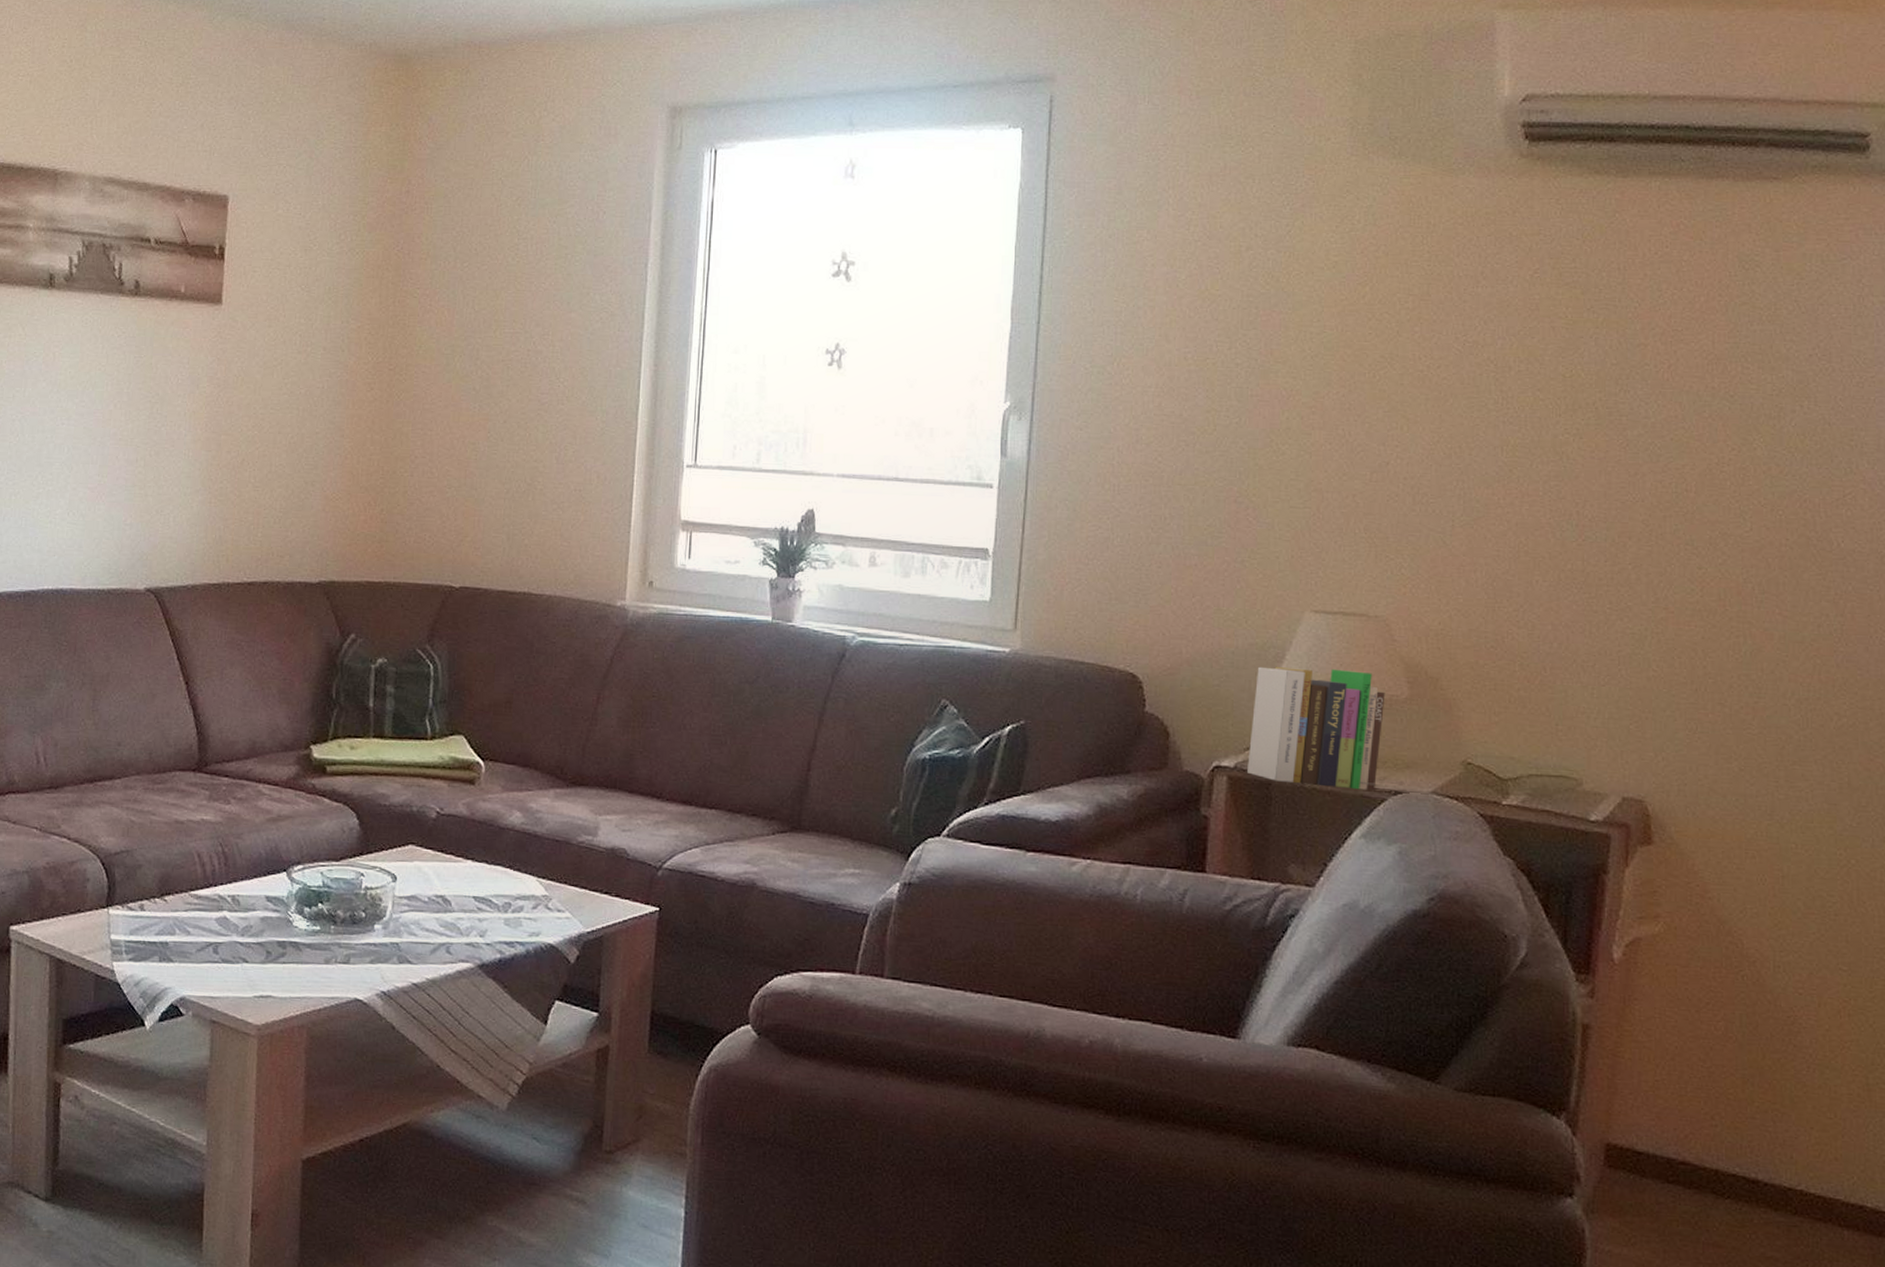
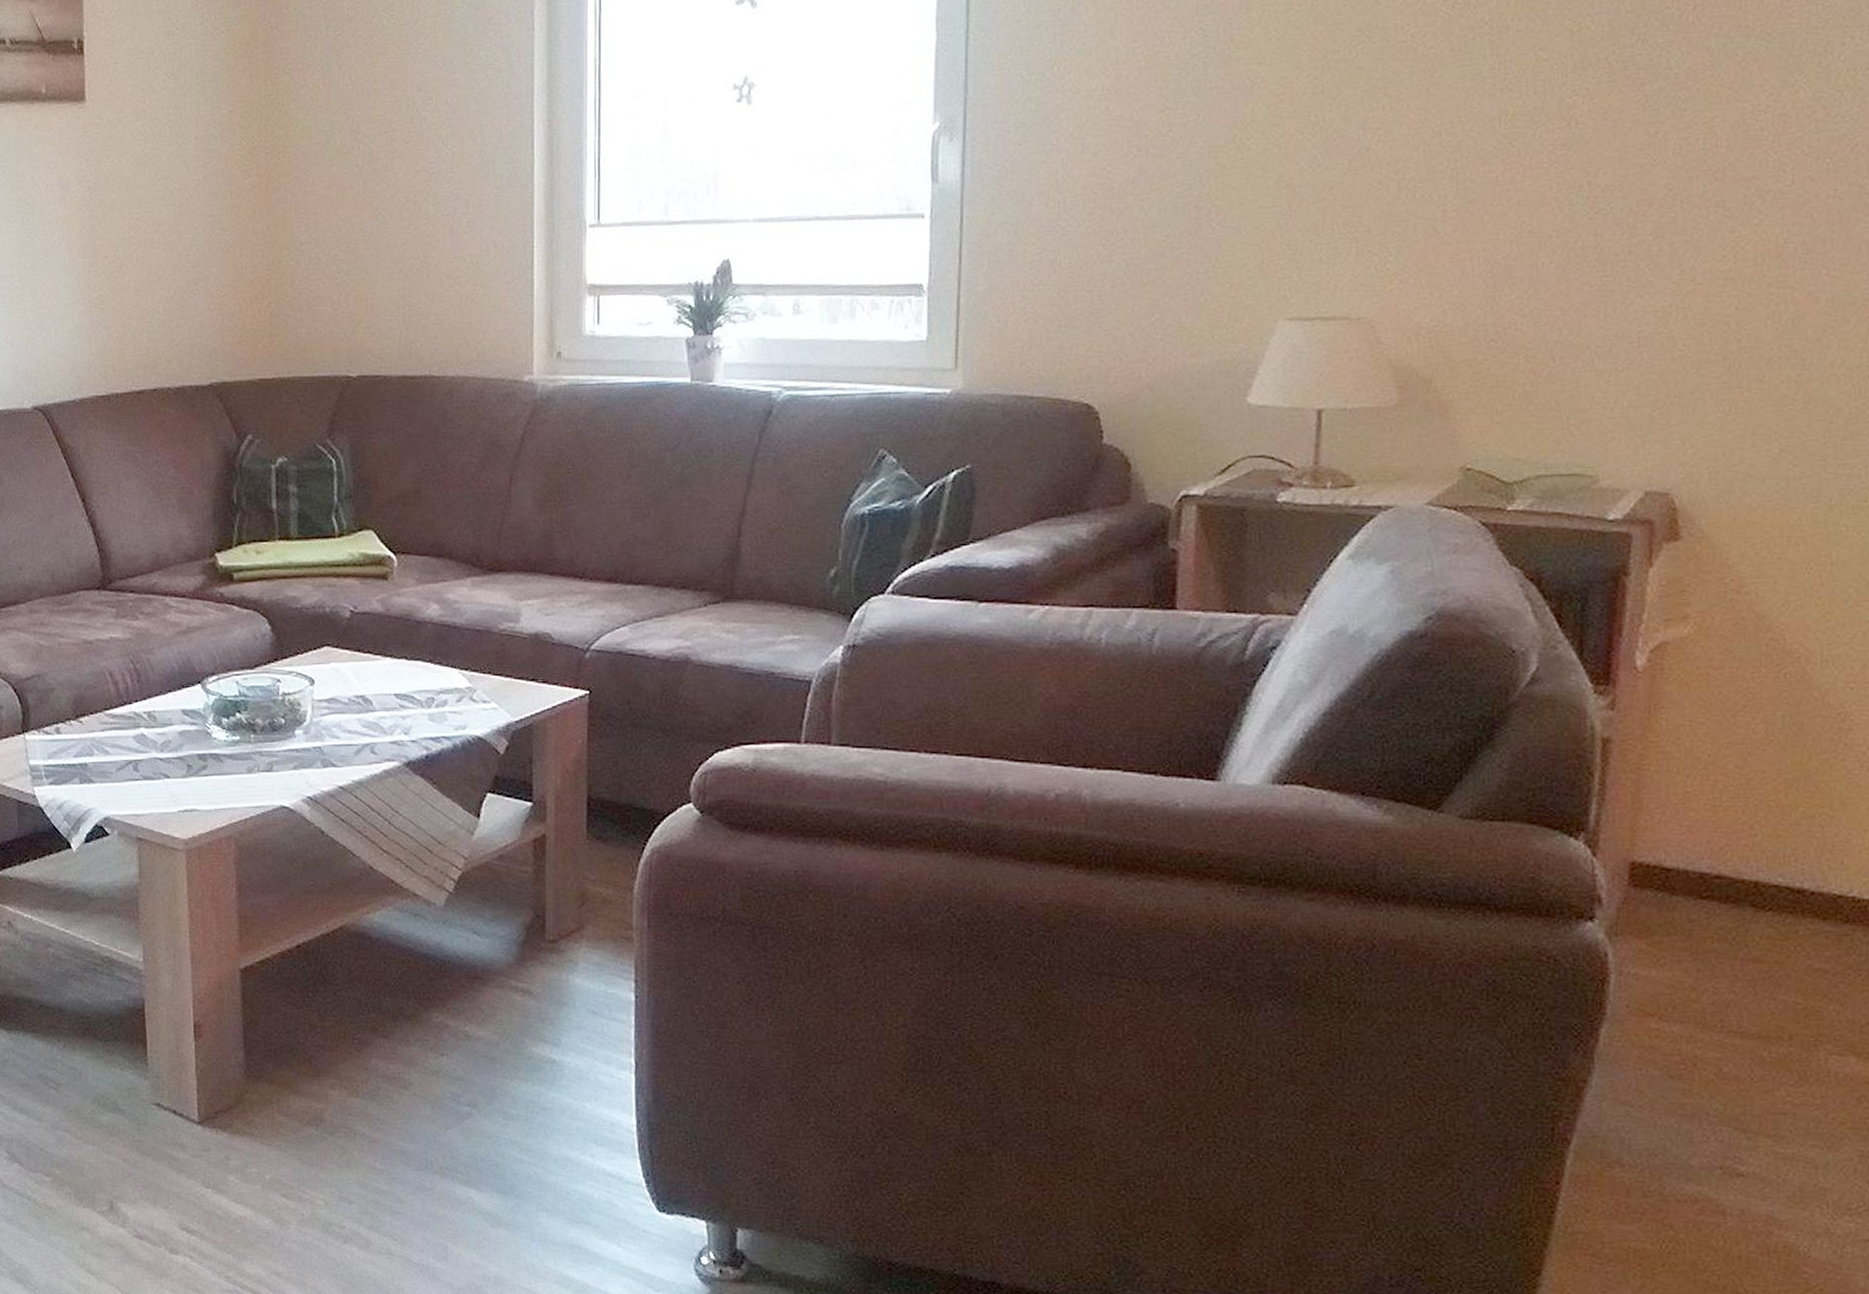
books: present [1247,666,1385,791] -> none [1219,379,1372,508]

